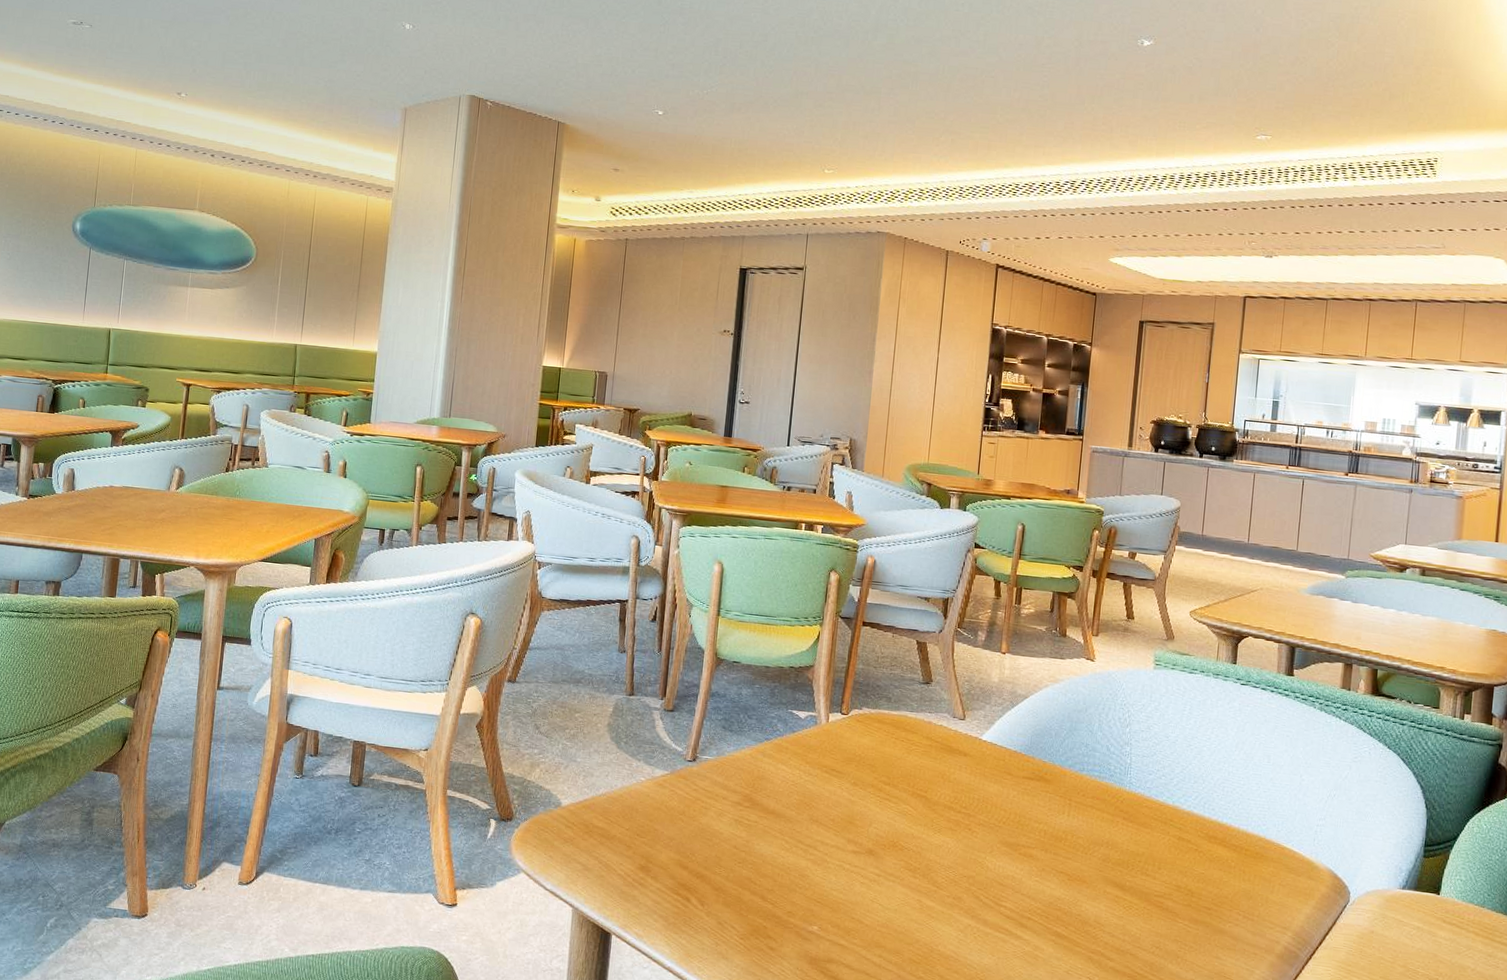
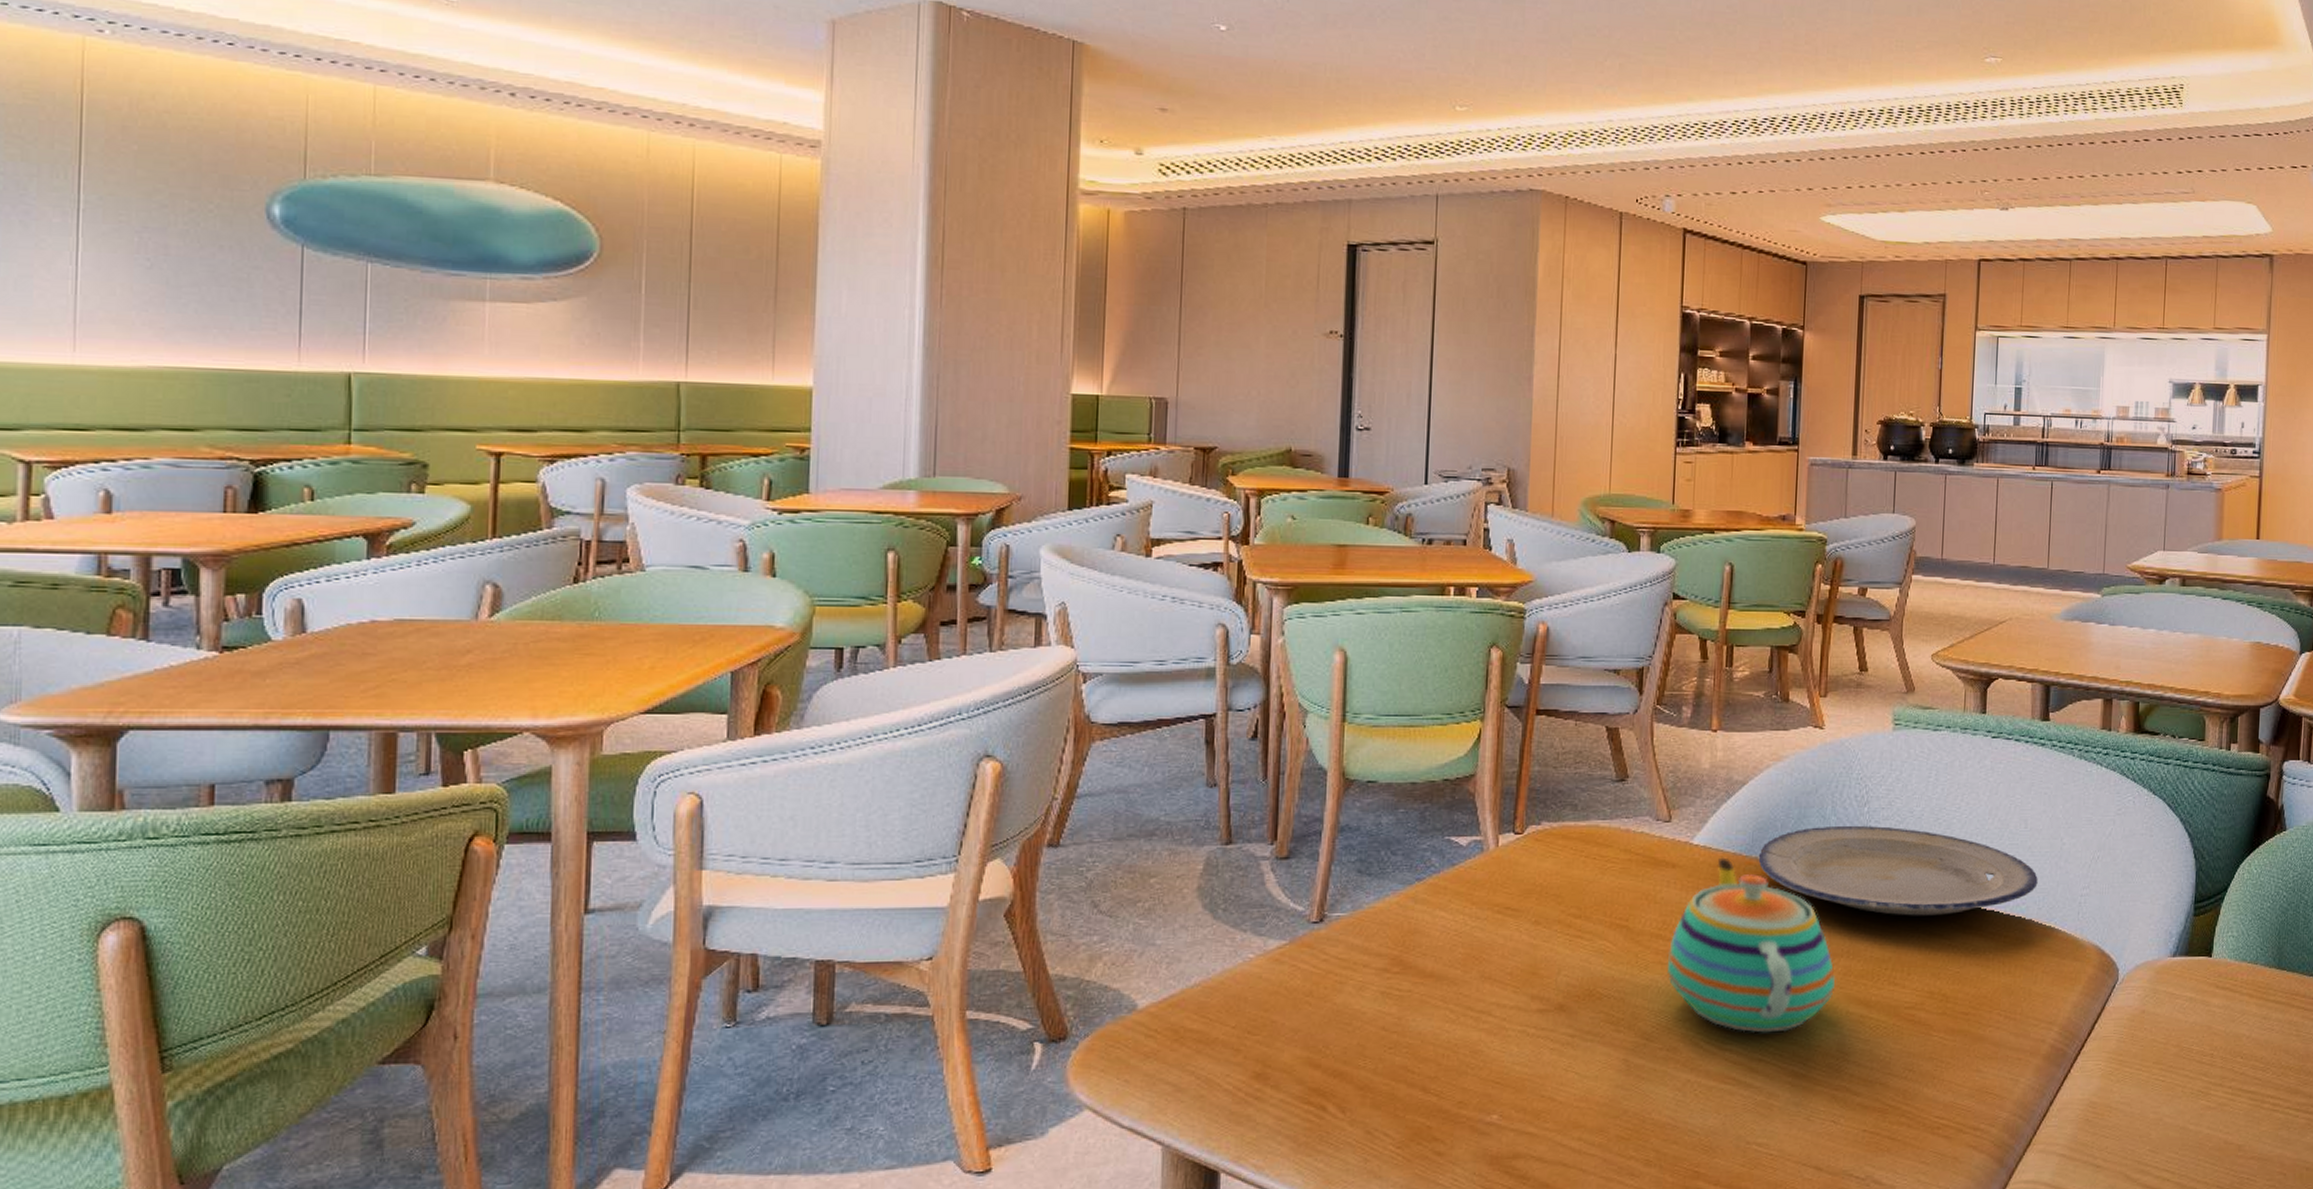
teapot: none [955,753,1096,899] -> present [1666,857,1836,1033]
plate: none [1035,739,1278,825] -> present [1758,825,2038,916]

